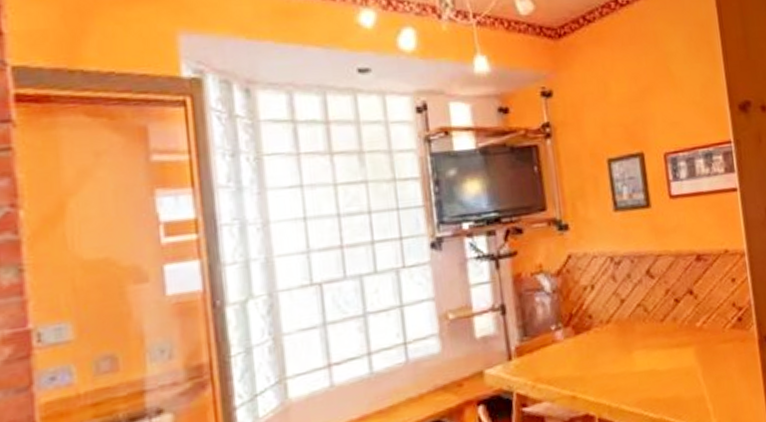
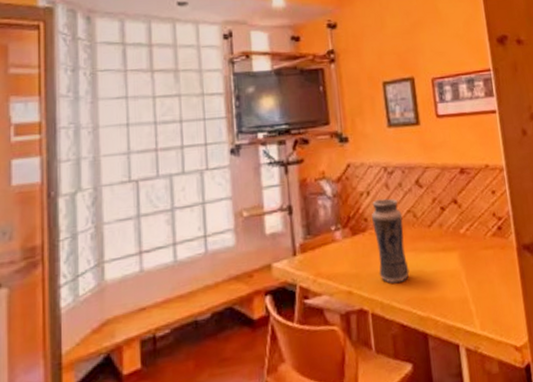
vase: none [597,292,640,385] -> present [372,198,410,284]

